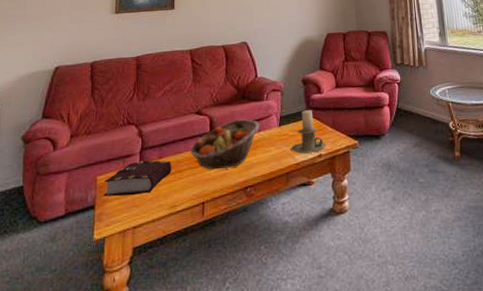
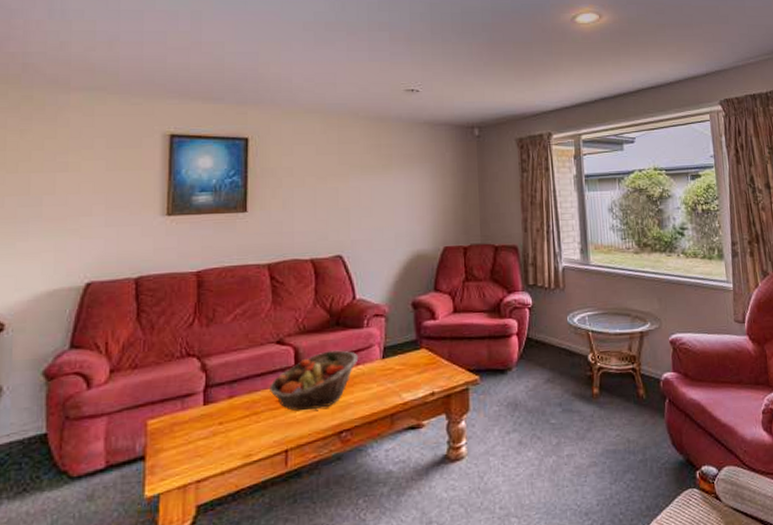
book: present [103,160,172,197] -> none [156,400,246,445]
candle holder: present [290,110,326,154] -> none [396,339,440,392]

